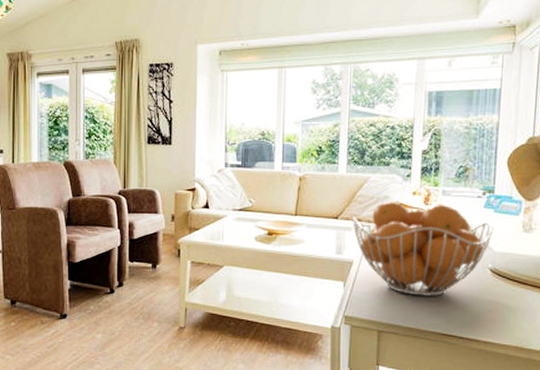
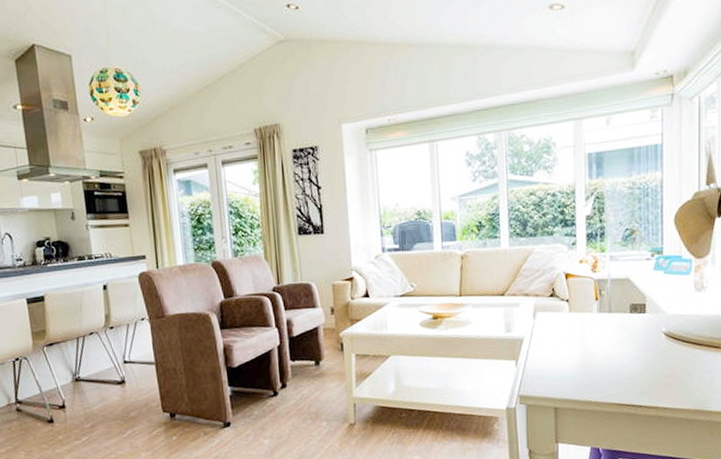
fruit basket: present [353,201,494,296] -> none [520,270,665,368]

